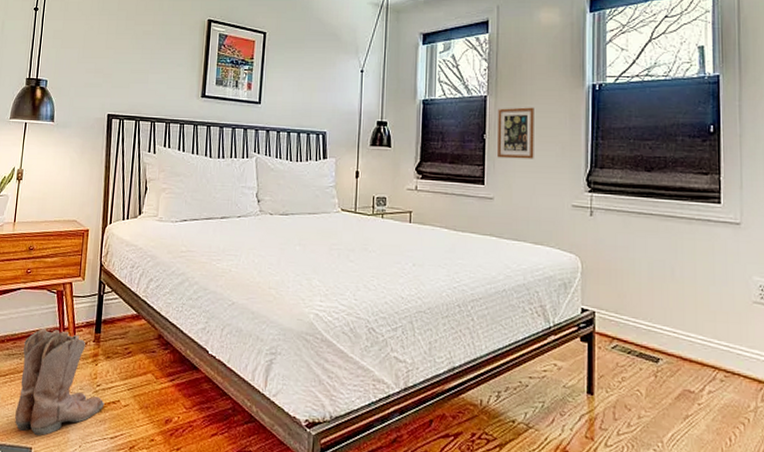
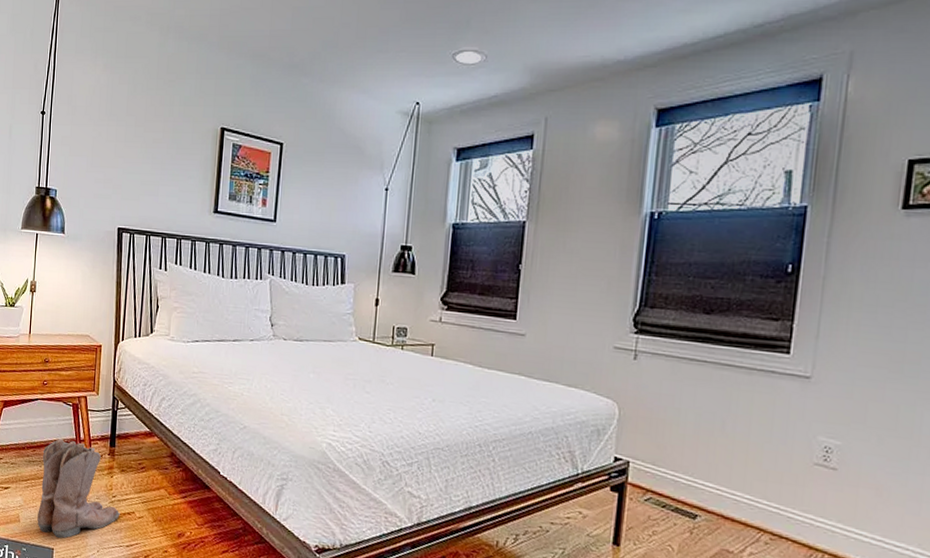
picture frame: present [498,107,534,159] -> none [533,235,580,295]

